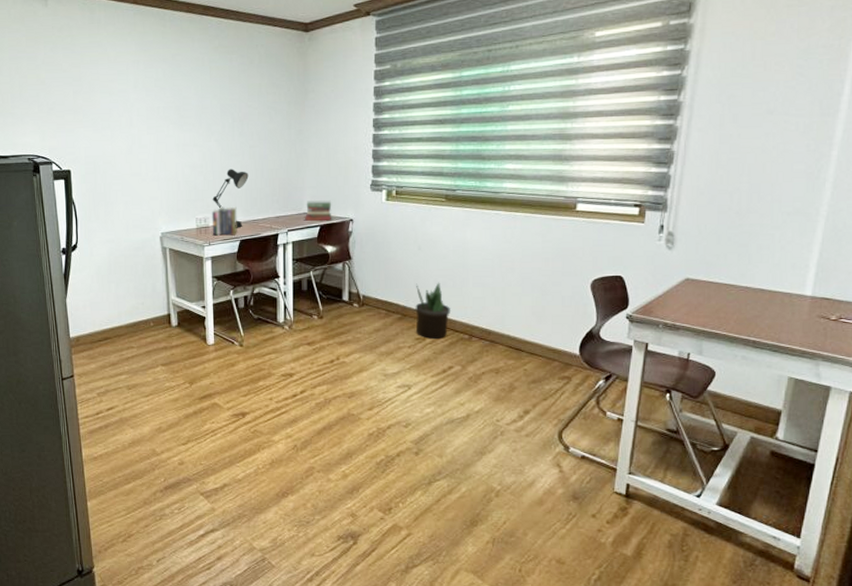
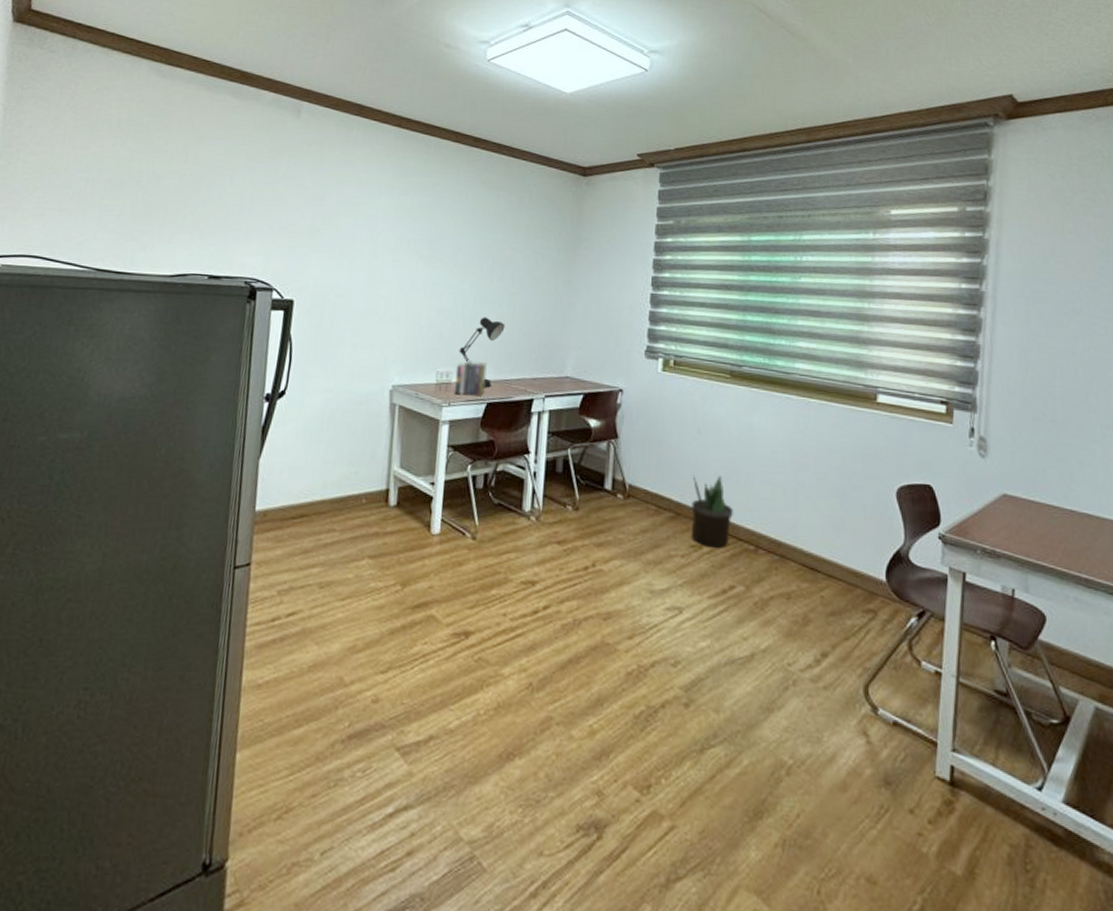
books: present [304,199,332,221] -> none [565,361,600,390]

